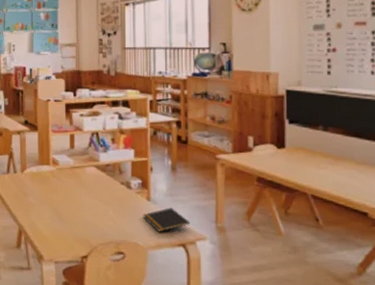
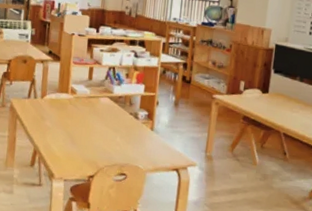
notepad: present [143,207,191,232] -> none [146,137,185,158]

